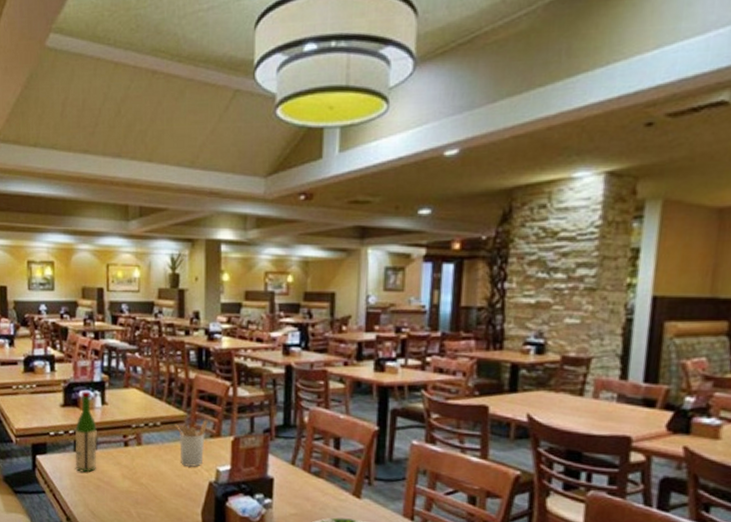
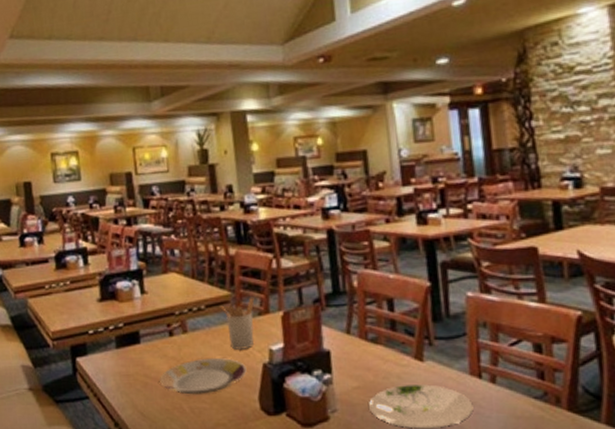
wine bottle: present [74,390,97,473] -> none [115,281,142,371]
plate: none [112,470,193,502] -> present [160,358,247,395]

